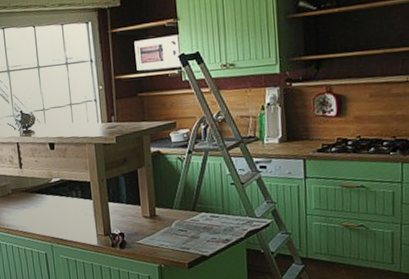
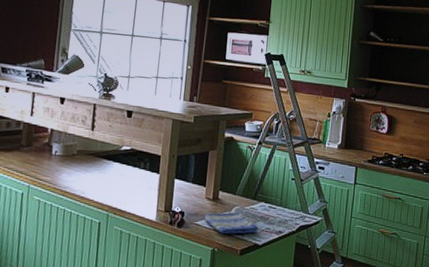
dish towel: none [143,226,204,249] -> present [203,212,259,234]

